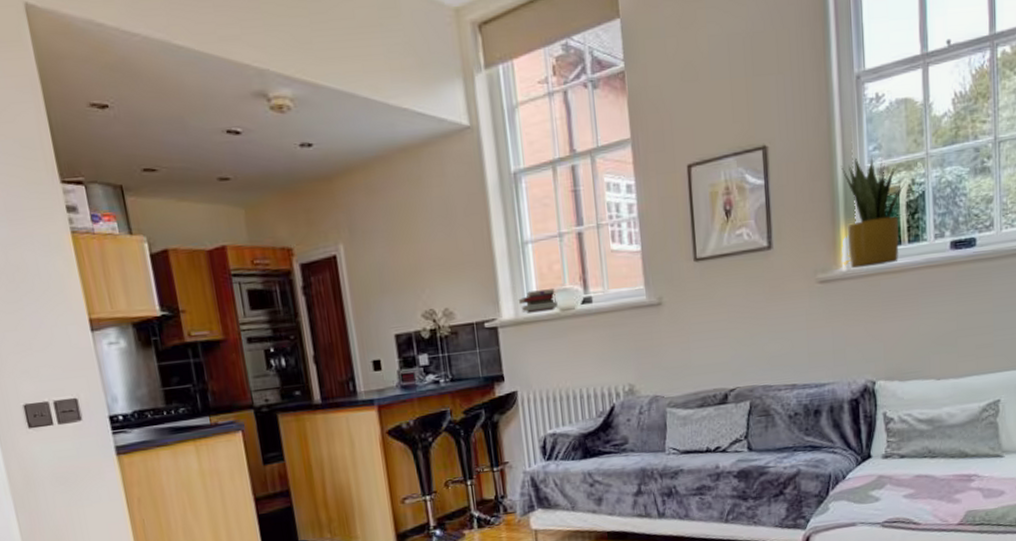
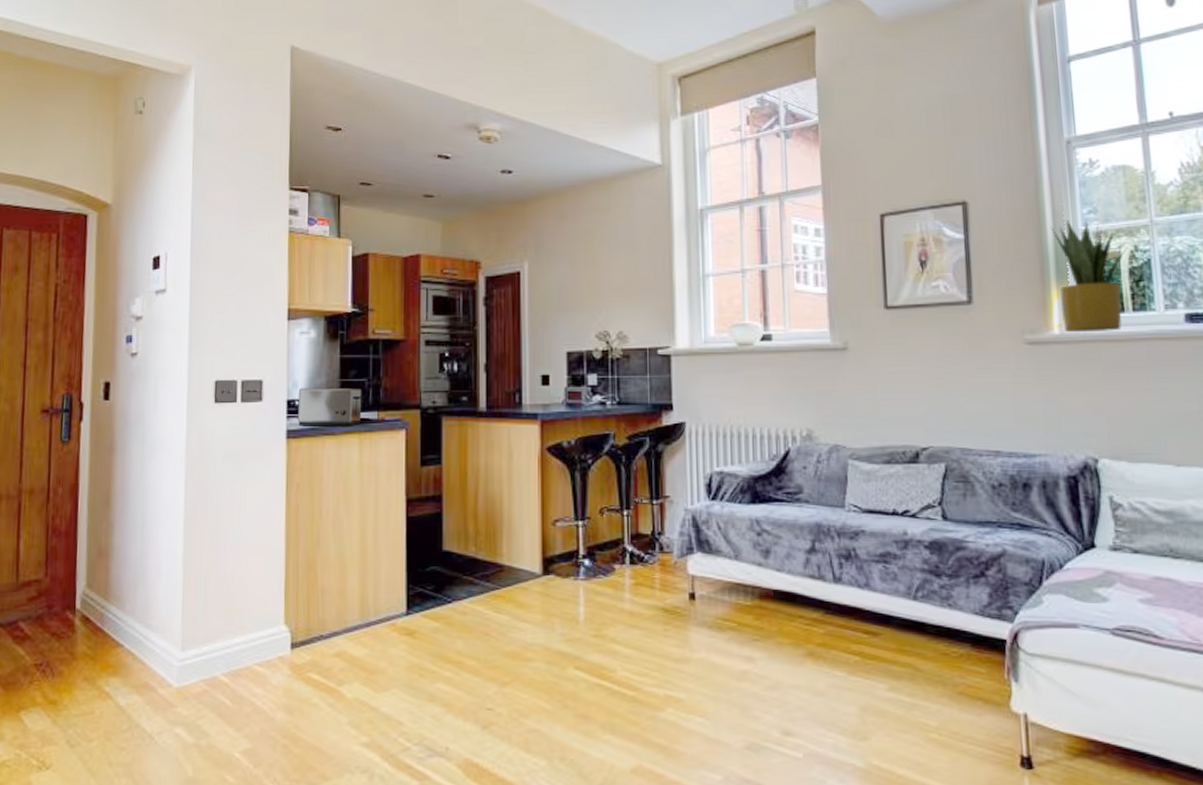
toaster: none [119,395,194,441] -> present [297,387,362,428]
books: present [518,289,558,313] -> none [694,323,735,344]

